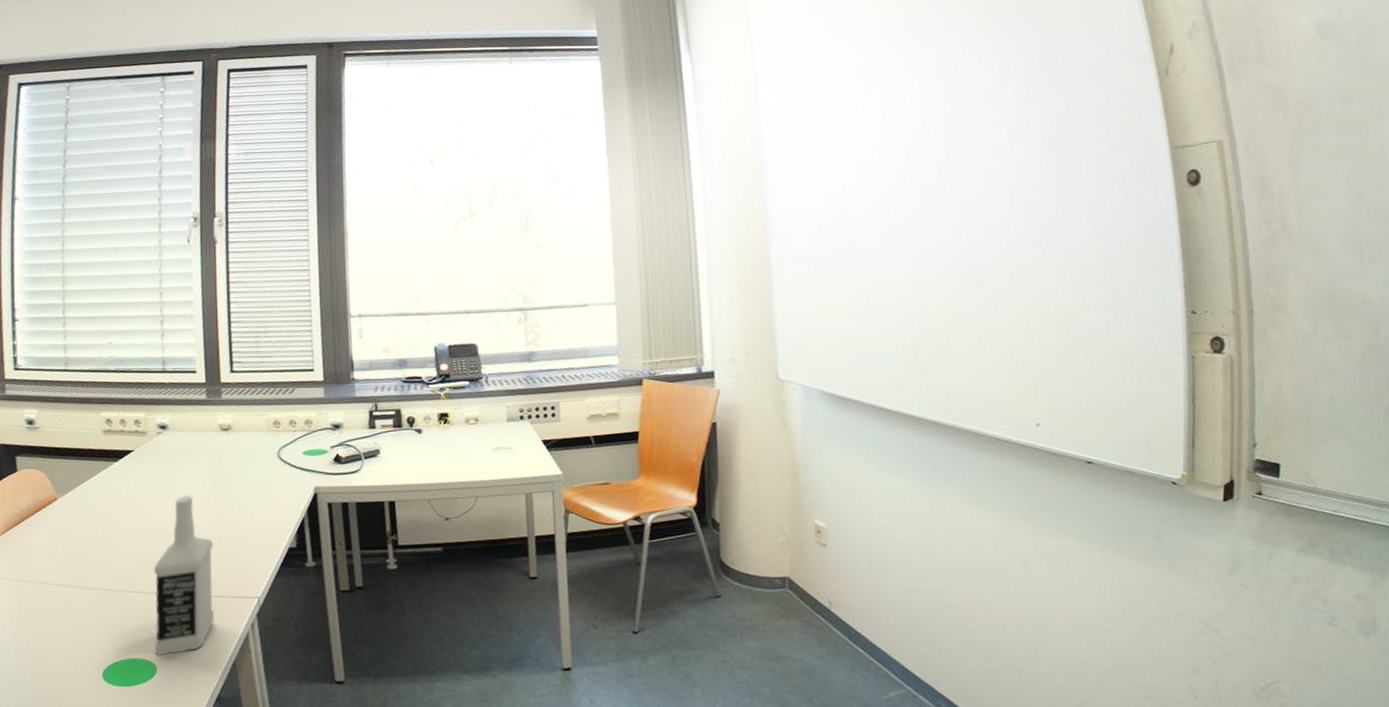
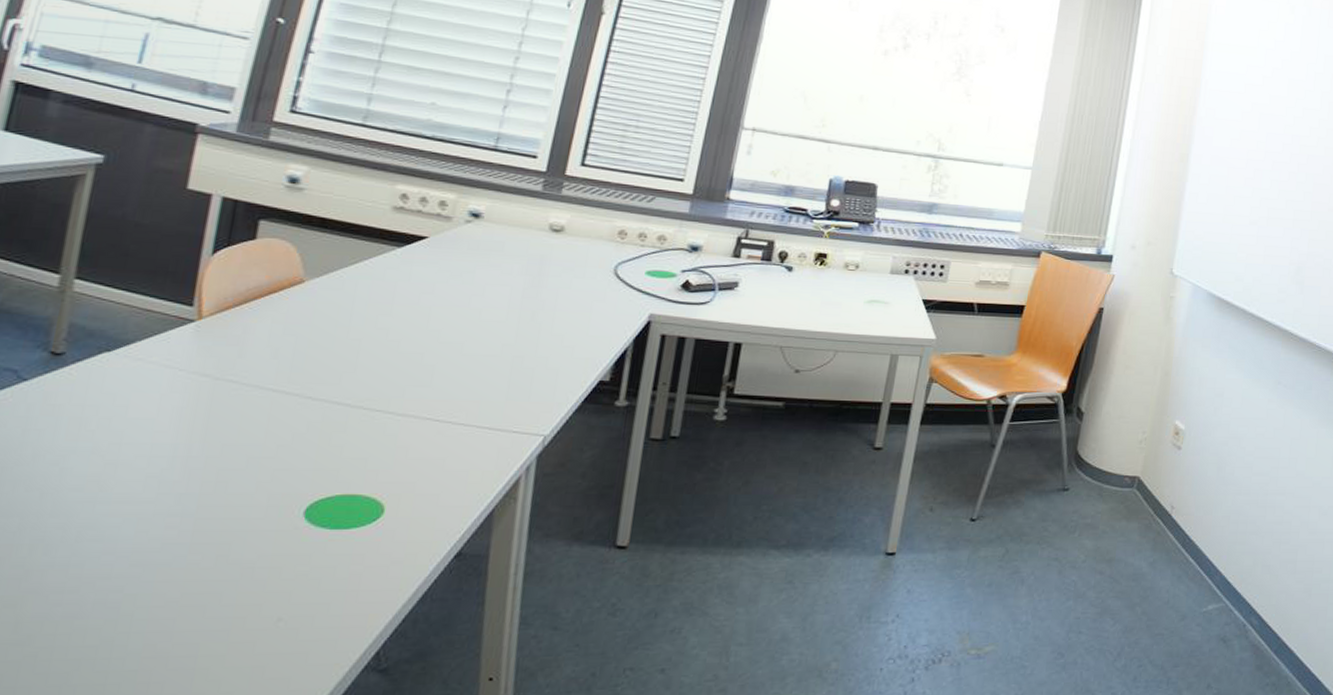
vodka: present [153,495,215,656] -> none [386,301,504,495]

